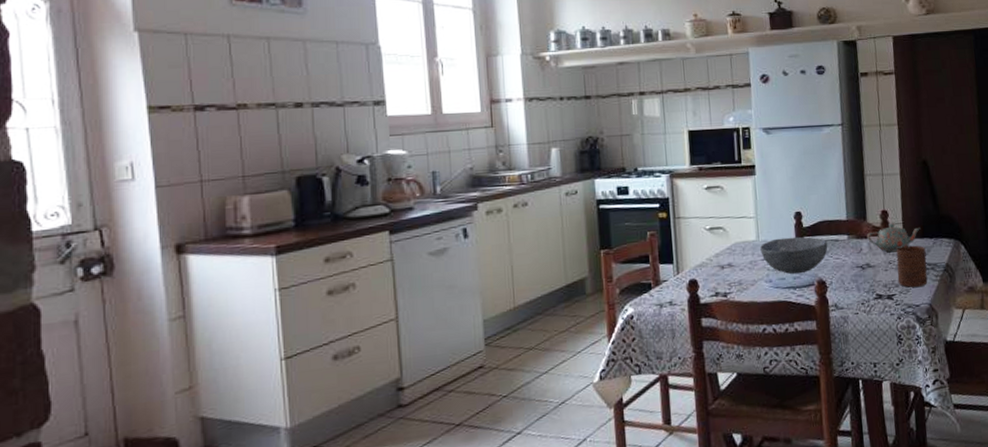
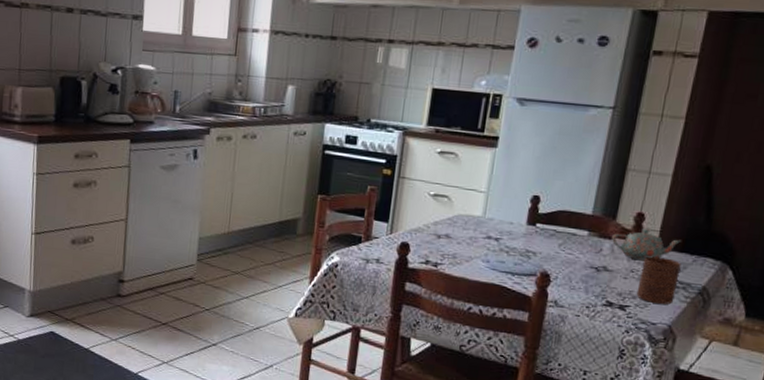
bowl: present [760,236,828,274] -> none [484,219,563,261]

